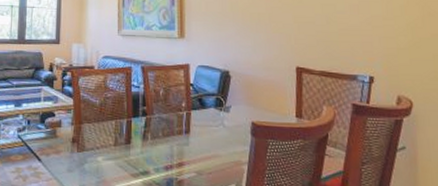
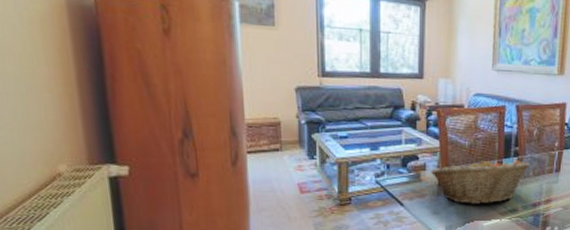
fruit basket: none [65,116,159,165] -> present [430,158,531,204]

